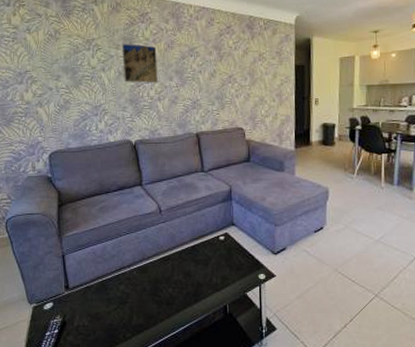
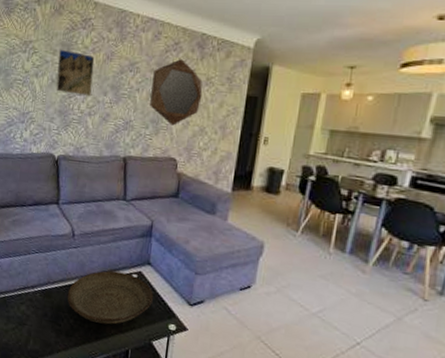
decorative bowl: none [162,237,241,287] -> present [67,270,153,325]
home mirror: none [212,40,258,99] -> present [150,59,203,126]

